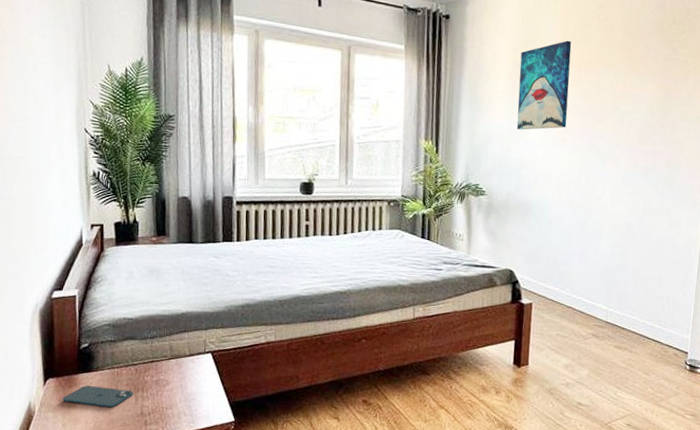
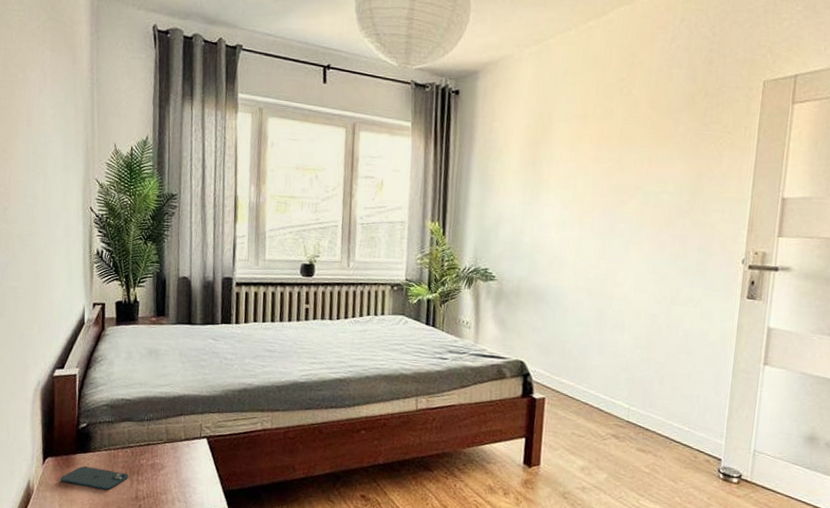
wall art: present [516,40,572,130] -> none [530,116,592,212]

